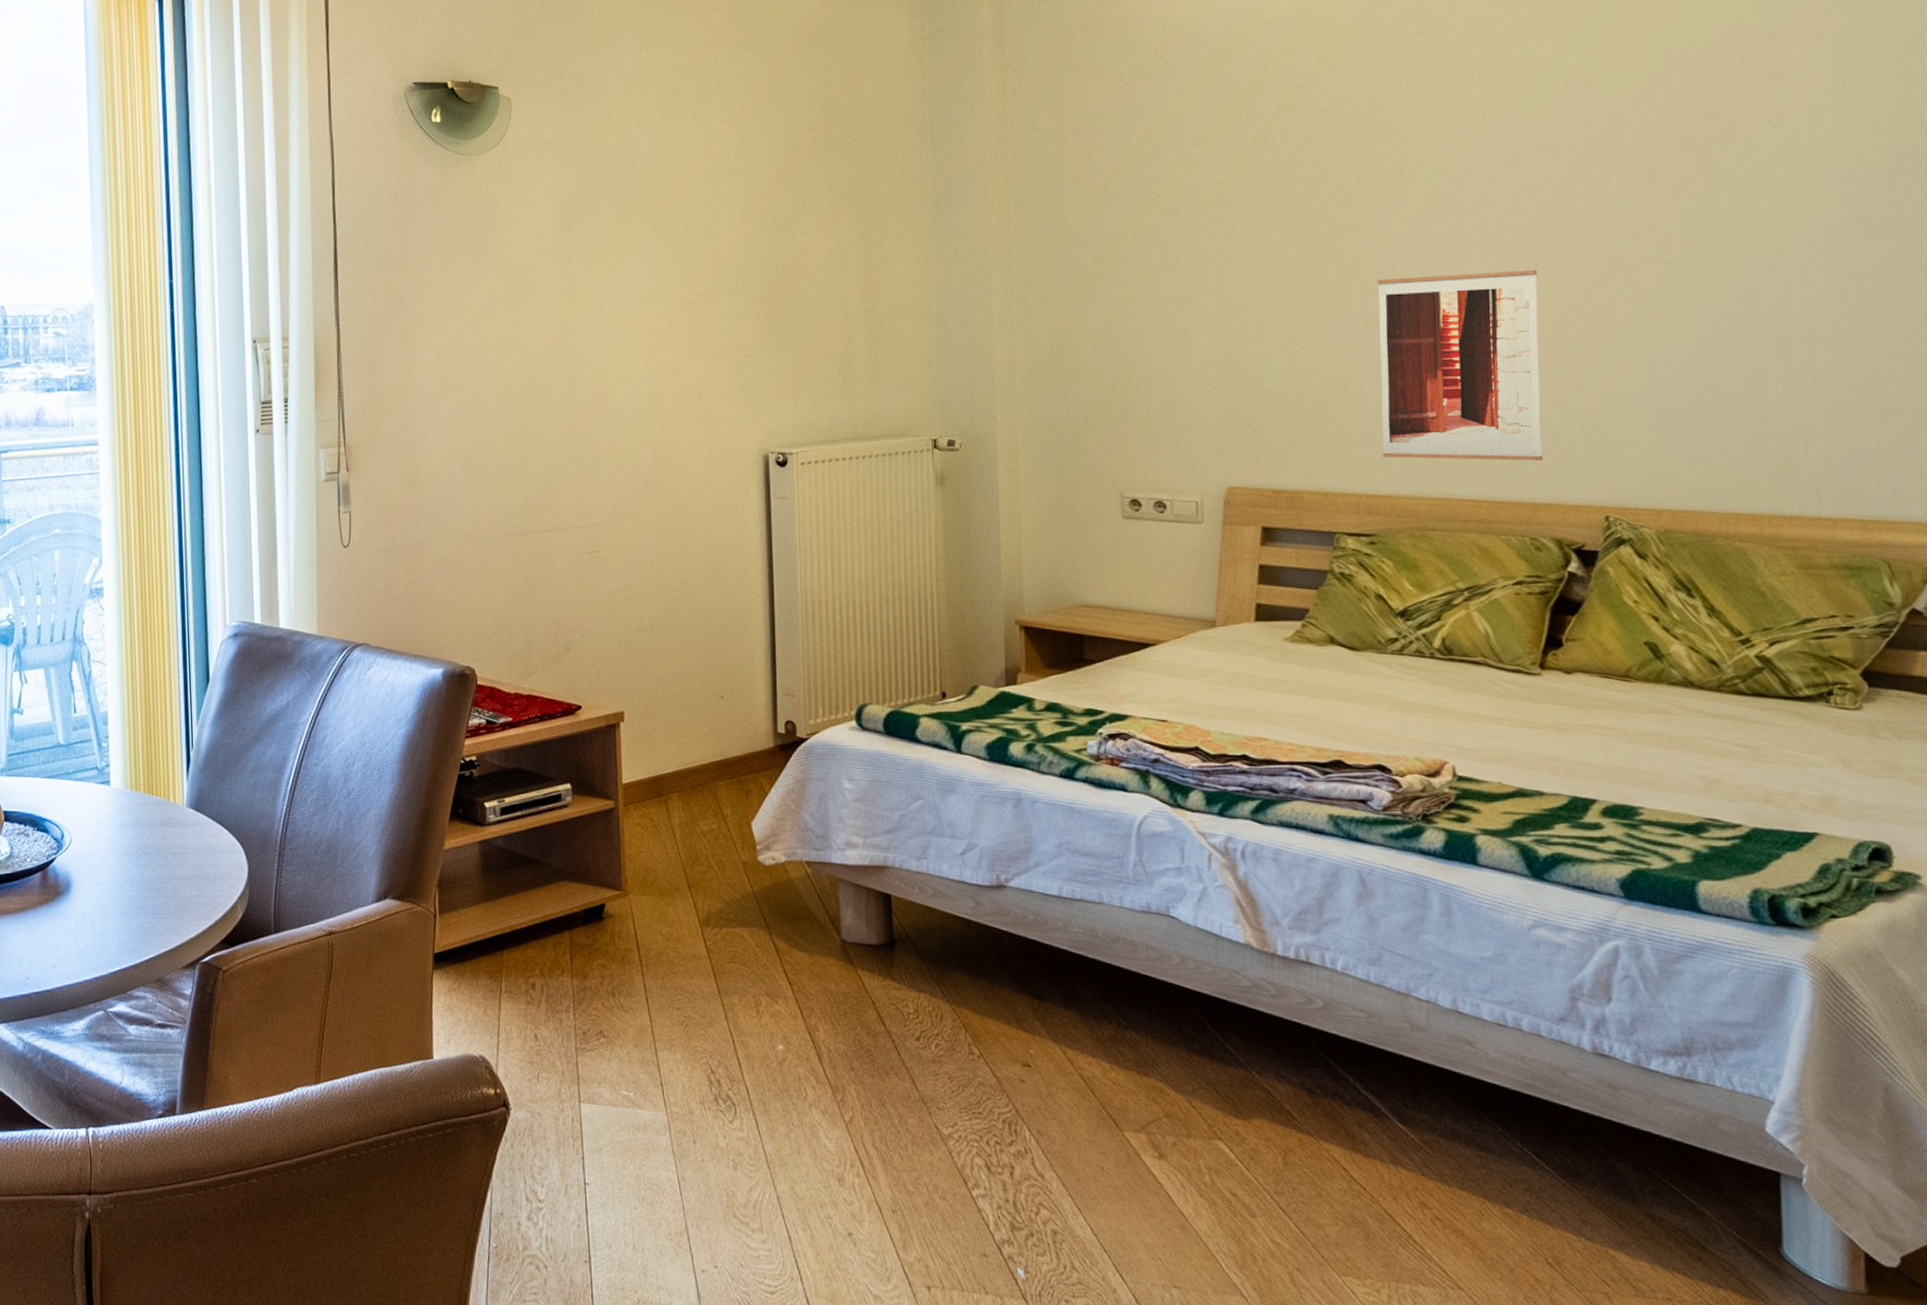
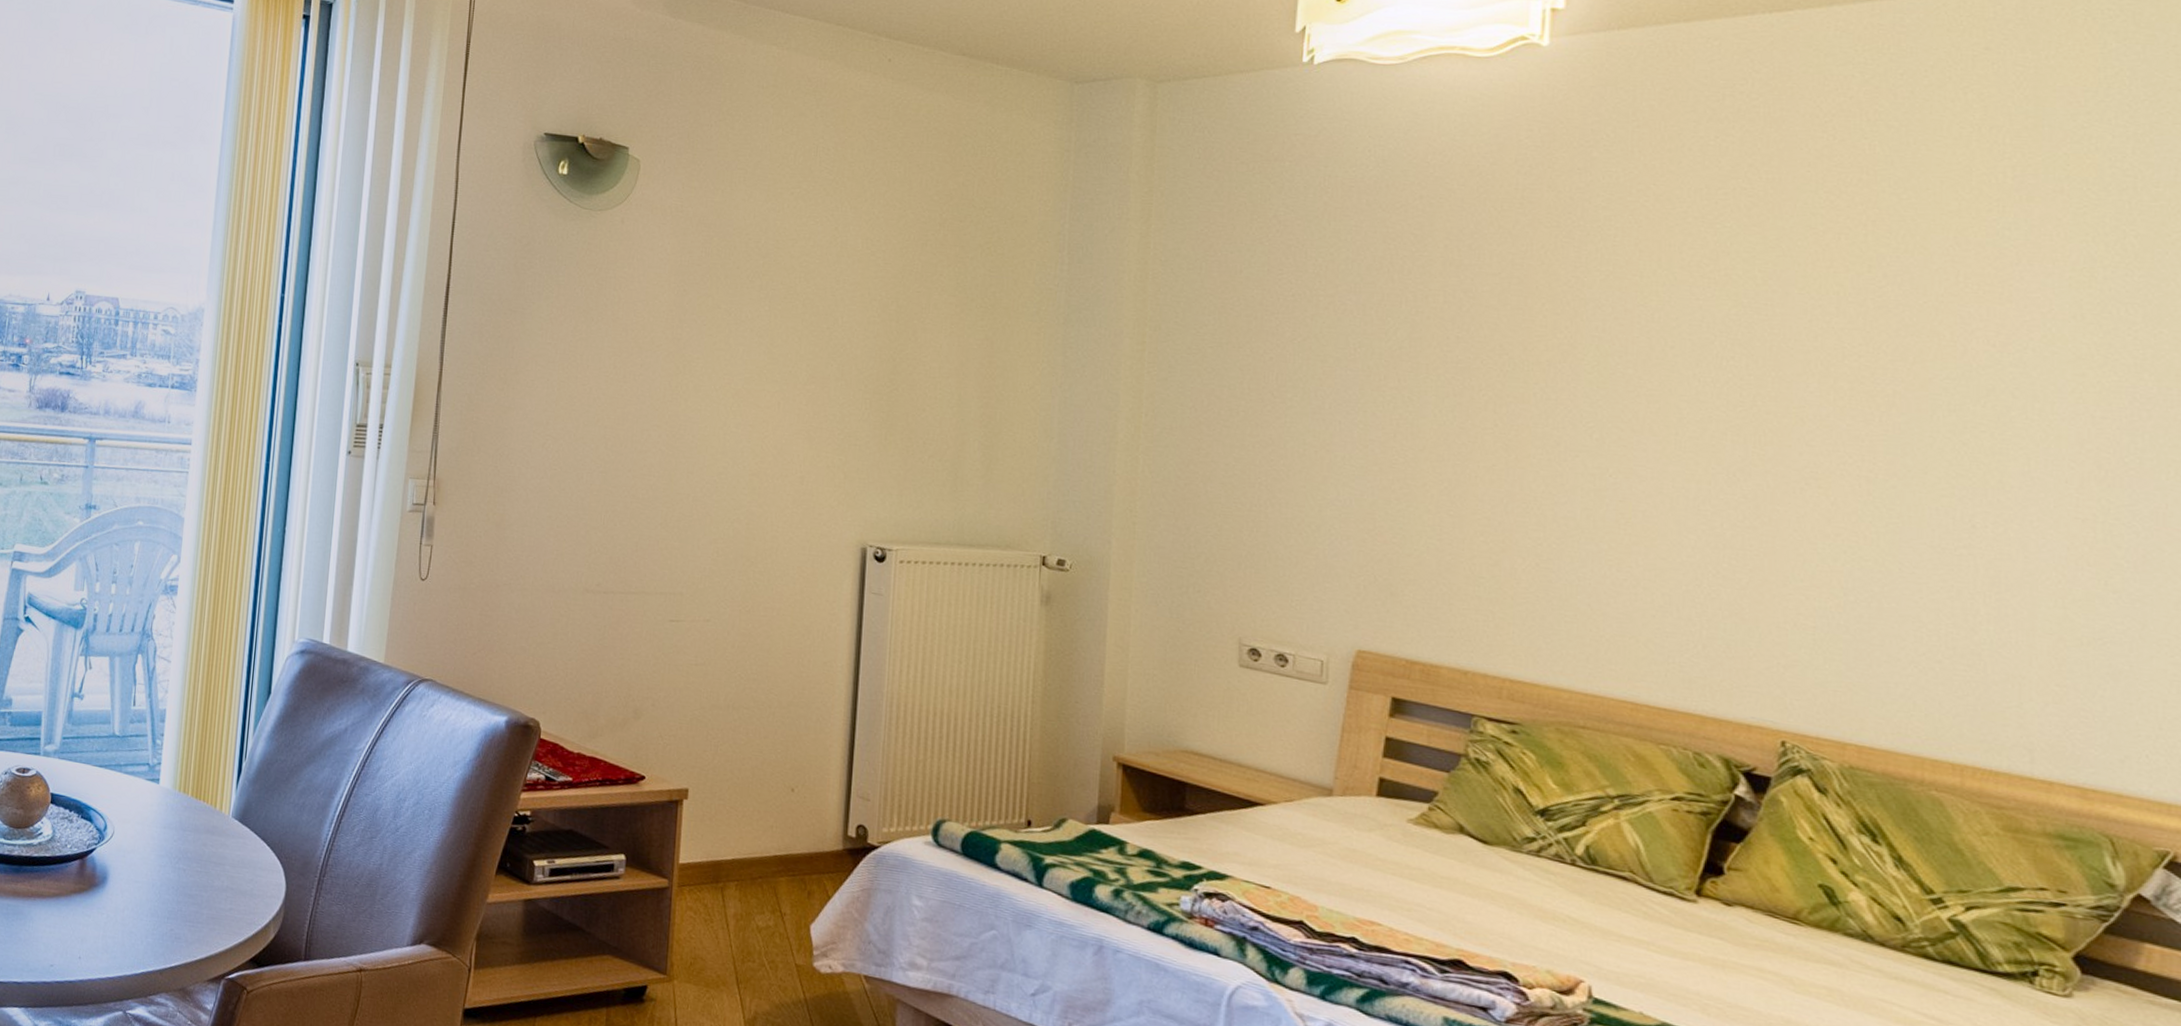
wall art: present [1377,269,1543,461] -> none [1531,456,1720,671]

